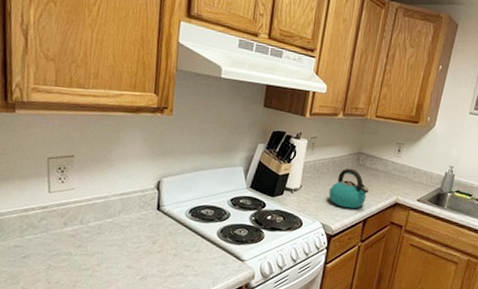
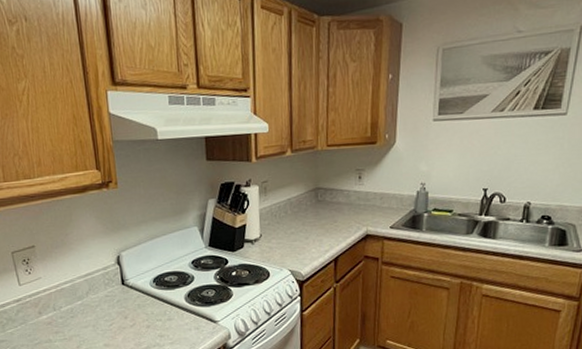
kettle: present [328,168,369,209] -> none [291,206,334,250]

